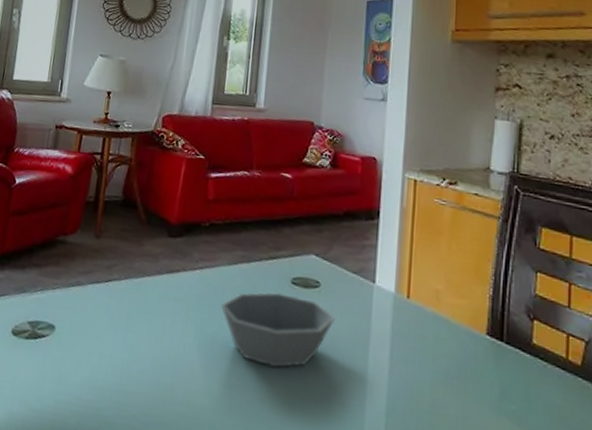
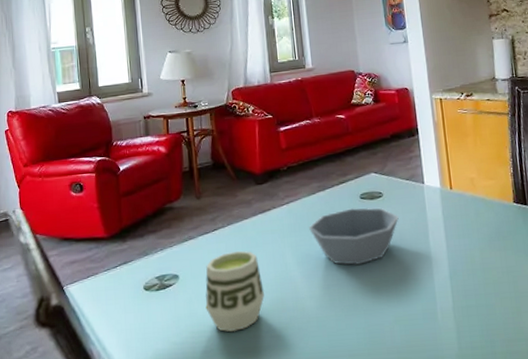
cup: none [78,312,153,414] -> present [205,250,264,332]

